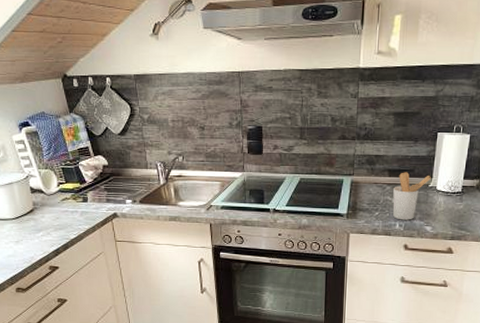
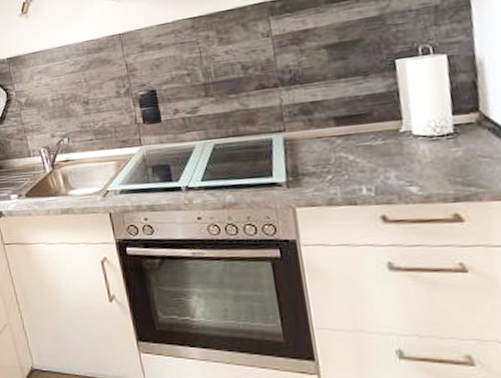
utensil holder: present [392,172,431,220] -> none [347,117,401,182]

